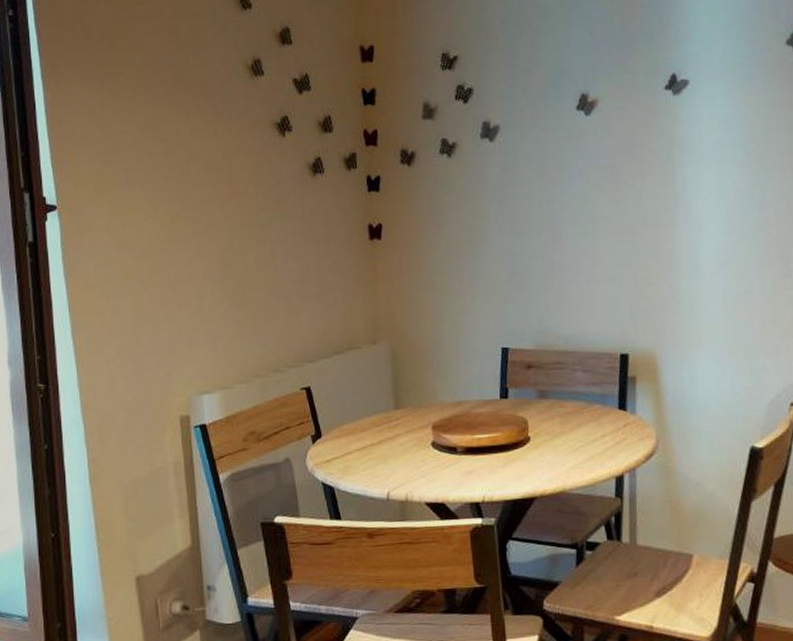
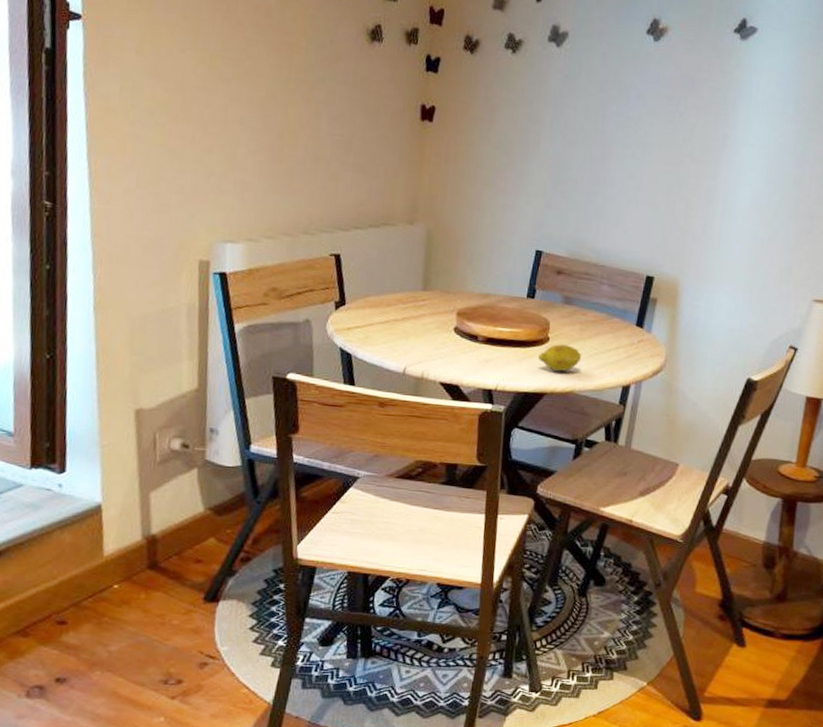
fruit: none [521,442,567,472] -> present [537,344,582,372]

